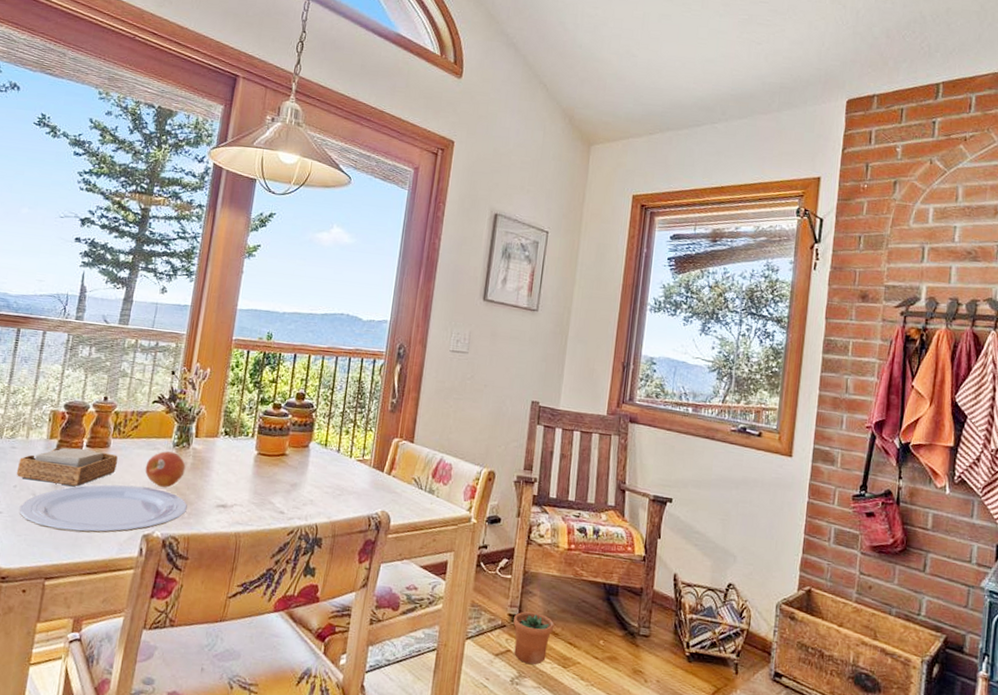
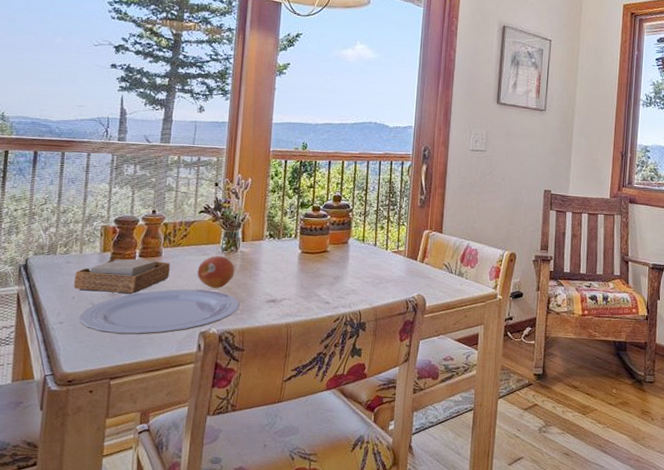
planter: present [513,611,554,665] -> none [538,371,573,415]

